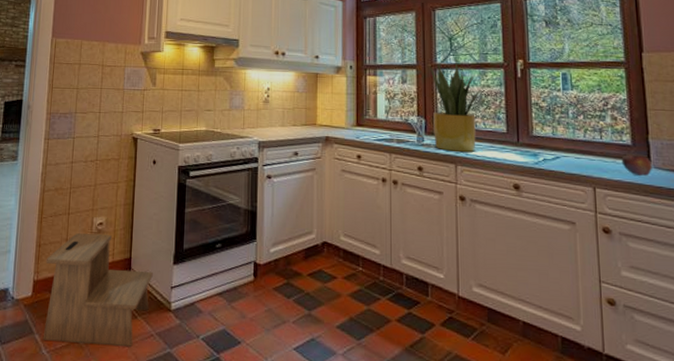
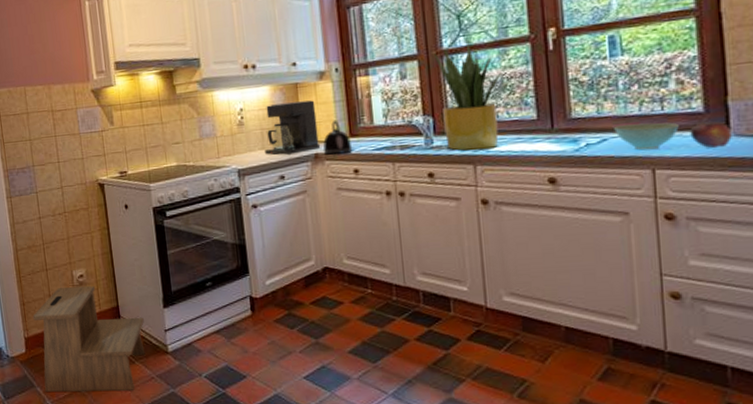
coffee maker: none [283,88,332,135] -> present [264,100,321,156]
kettle: none [333,109,358,140] -> present [323,120,353,155]
bowl: none [565,147,613,171] -> present [614,122,679,151]

